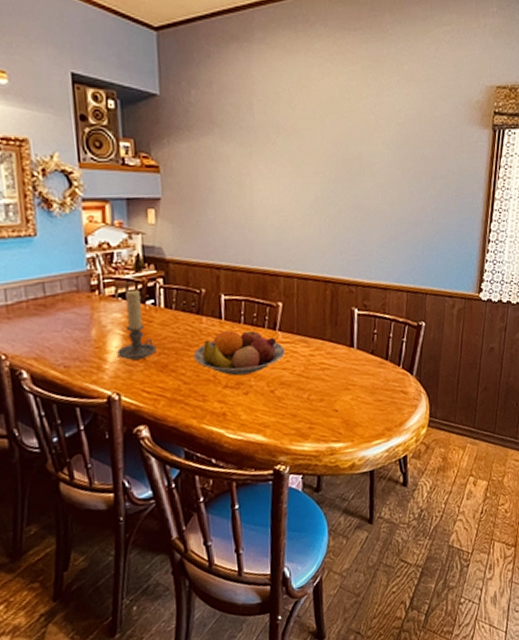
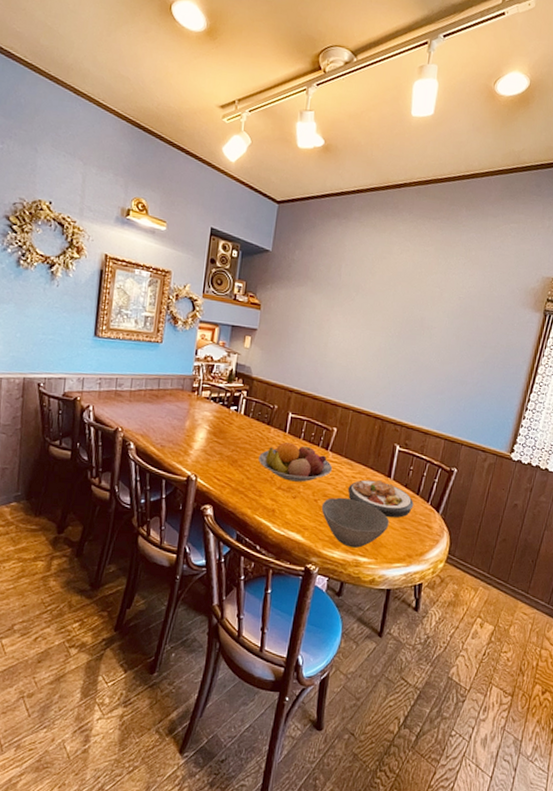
candle holder: present [117,289,156,360] -> none [201,396,231,452]
bowl: none [280,380,361,436] -> present [321,497,389,548]
plate: none [307,352,384,393] -> present [347,479,414,518]

